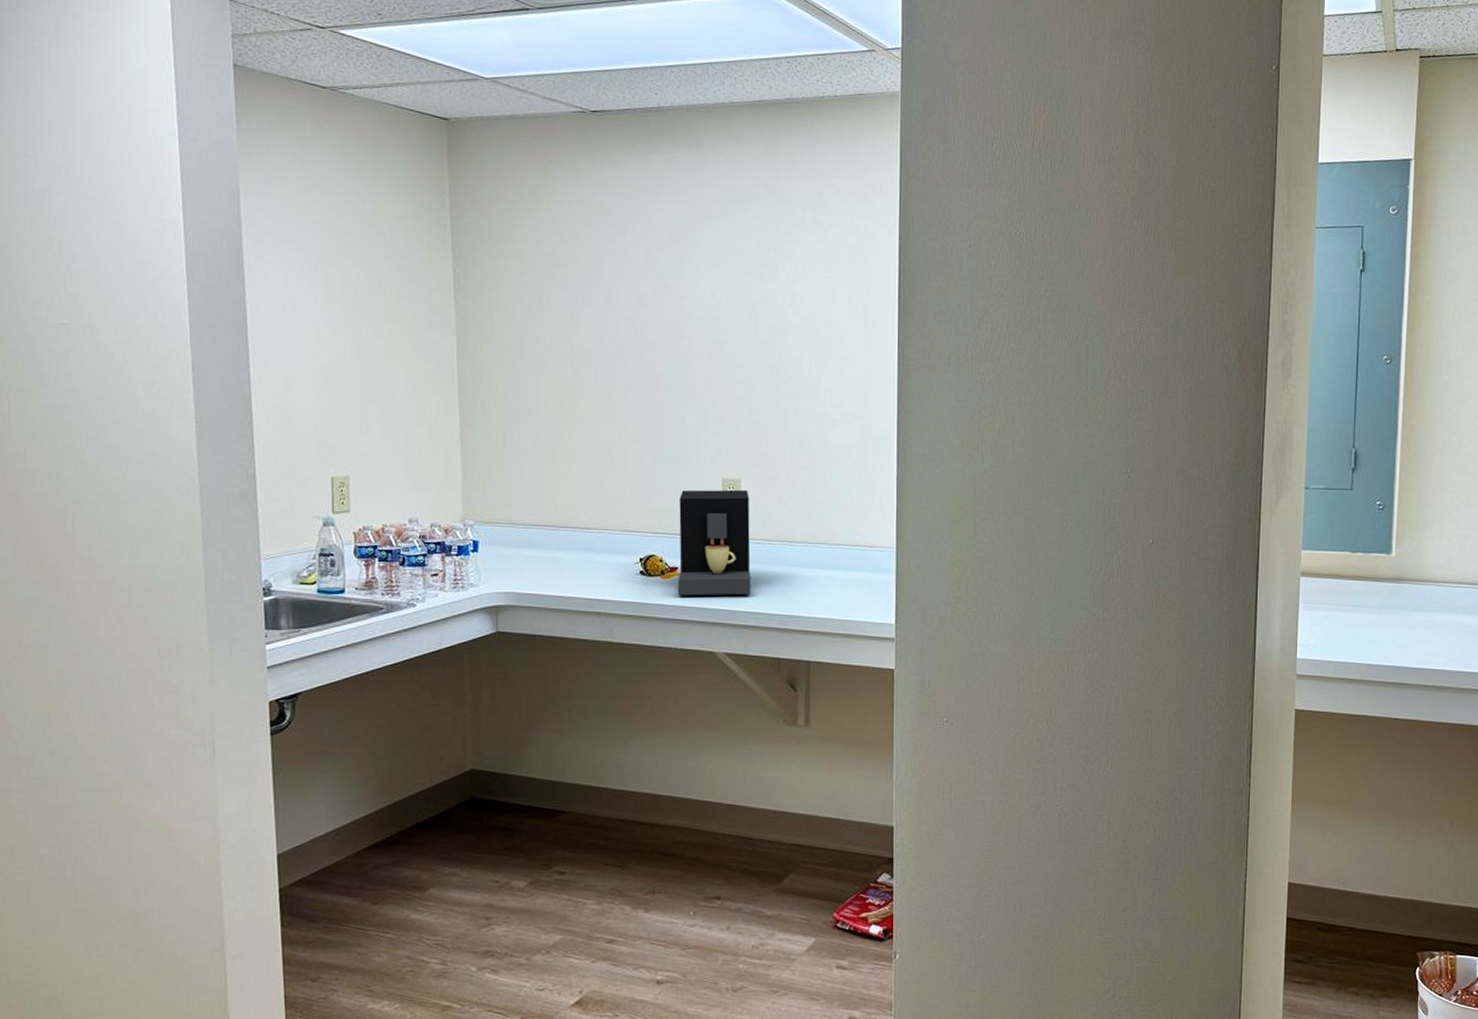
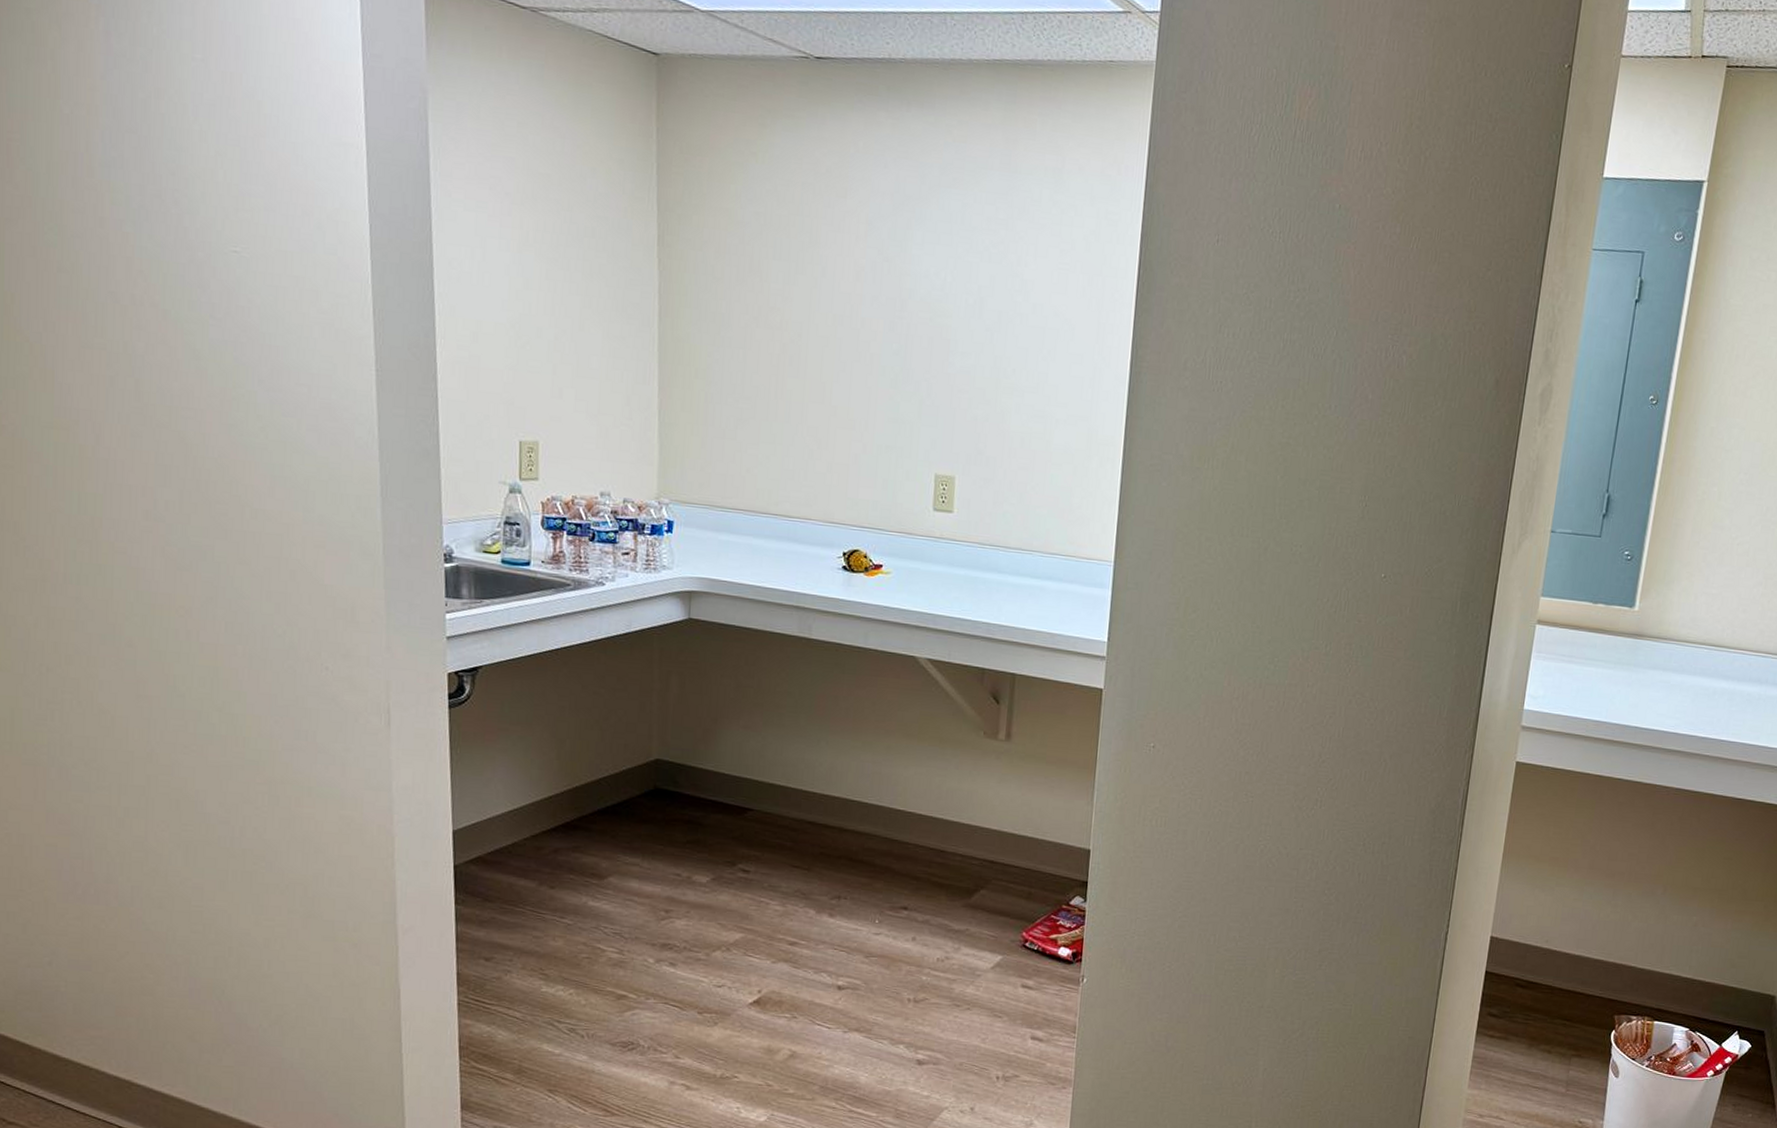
coffee maker: present [677,489,751,596] -> none [881,484,963,600]

